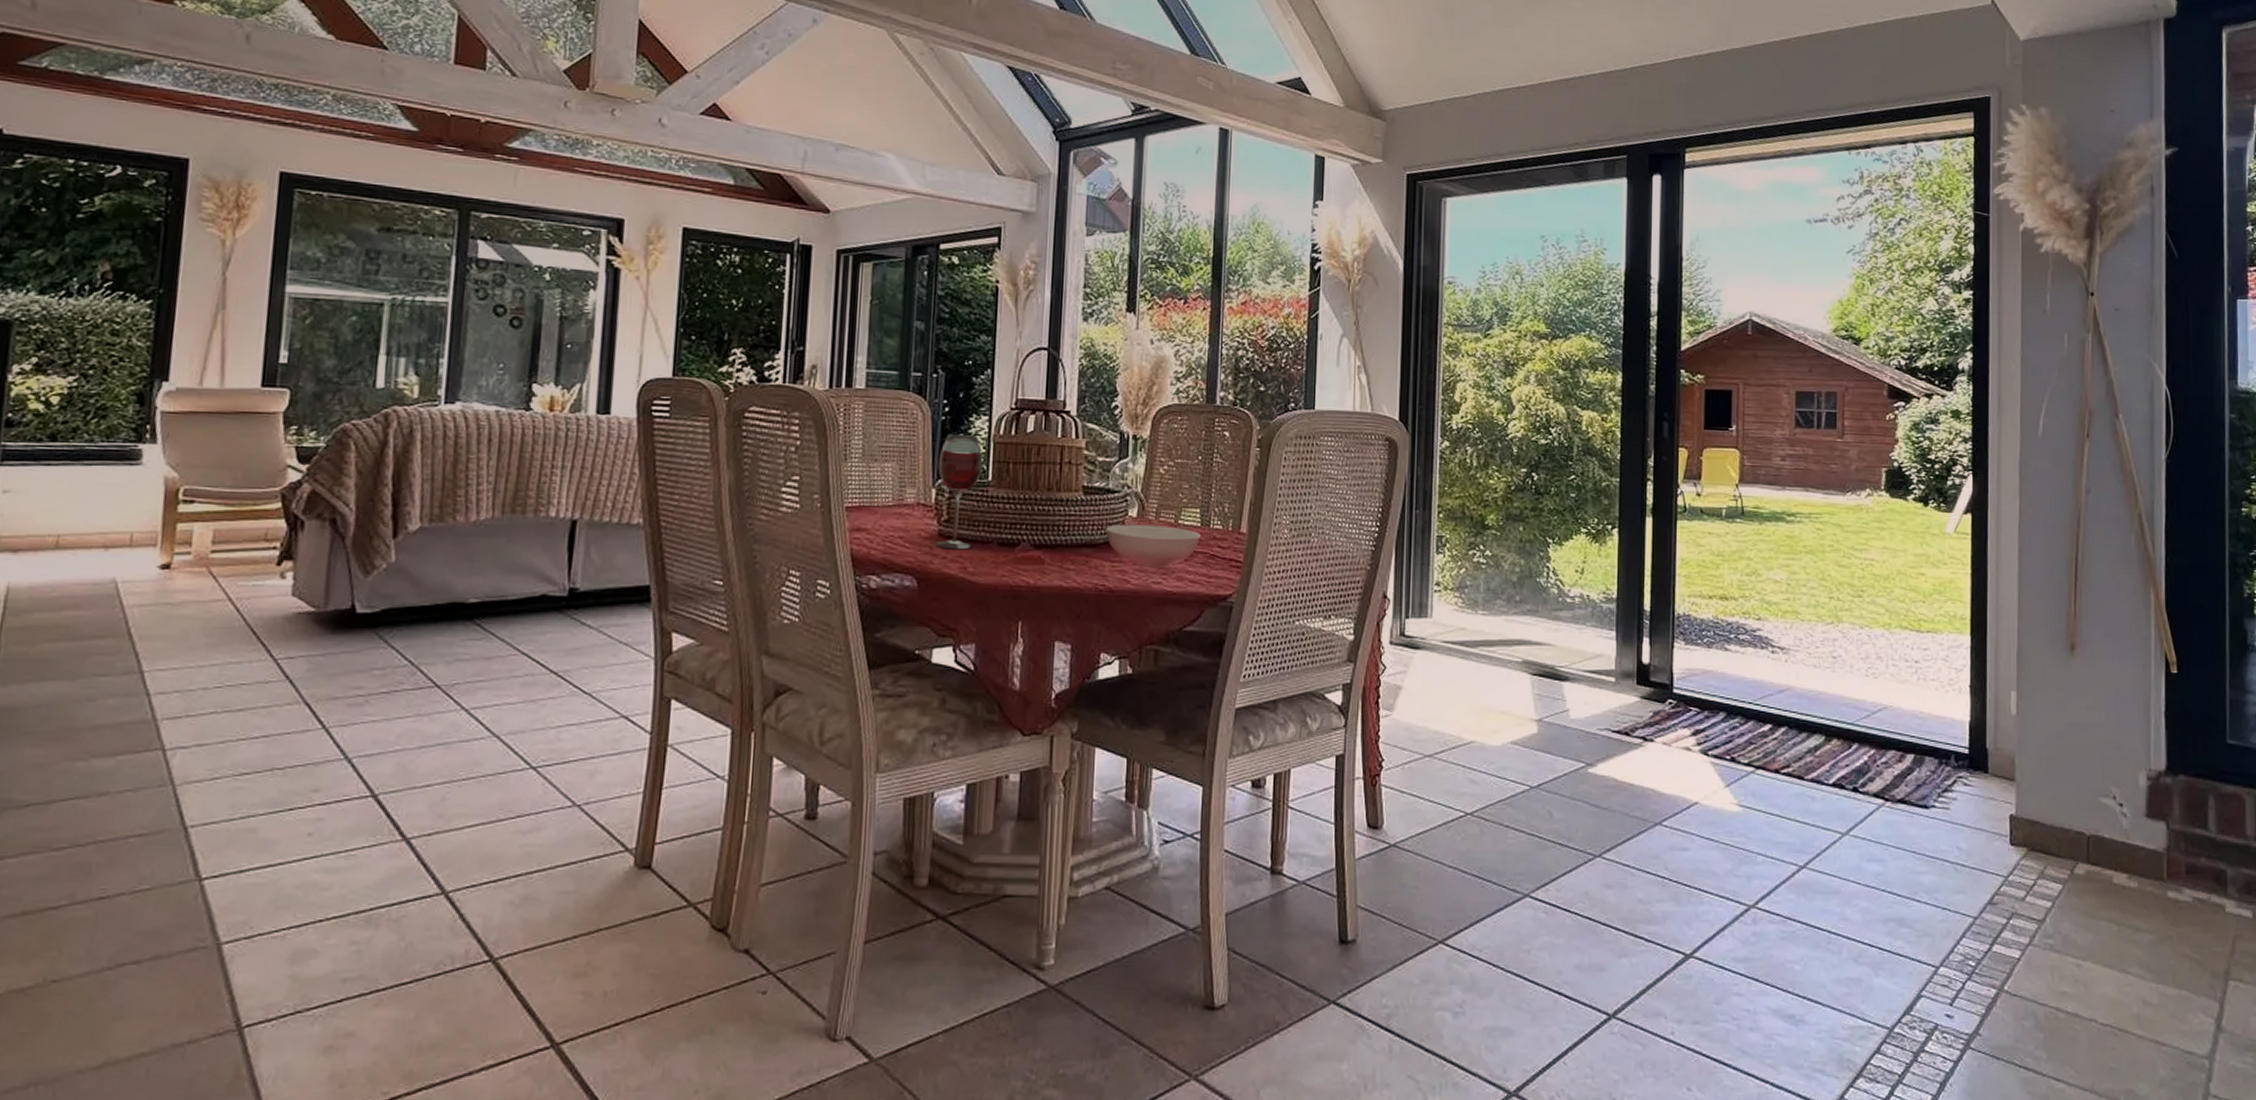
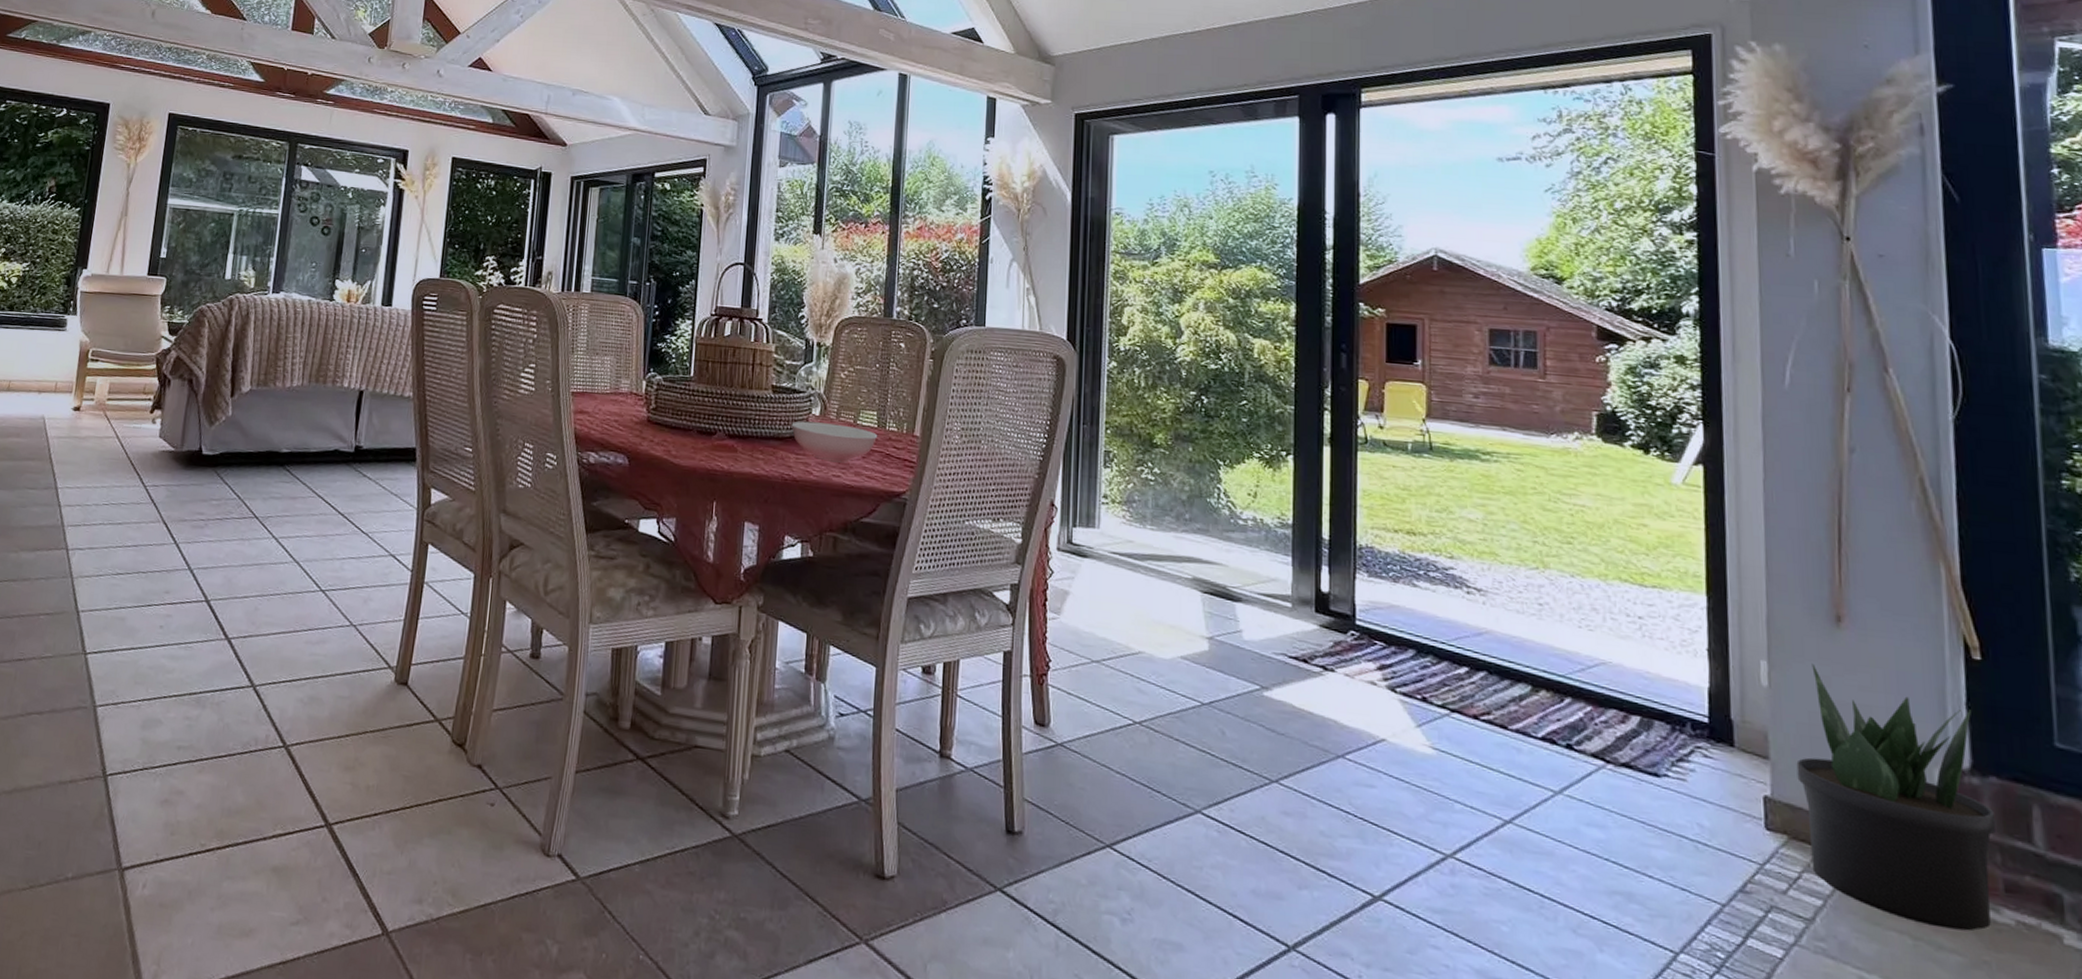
wineglass: present [935,433,983,550] -> none [644,334,687,435]
planter: none [2036,690,2182,912] -> present [1796,663,1997,931]

